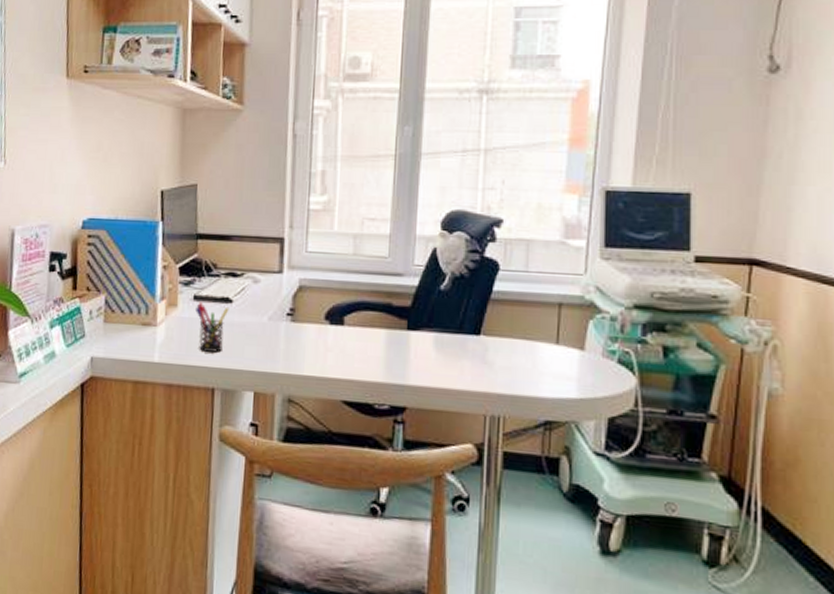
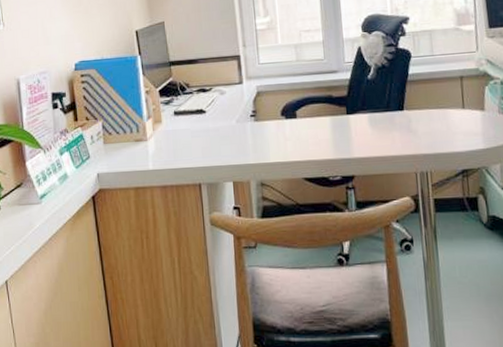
pen holder: present [195,302,229,352] -> none [177,116,204,155]

